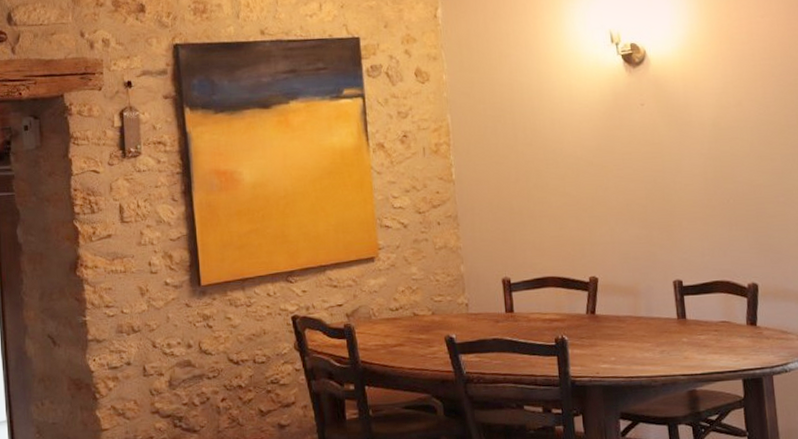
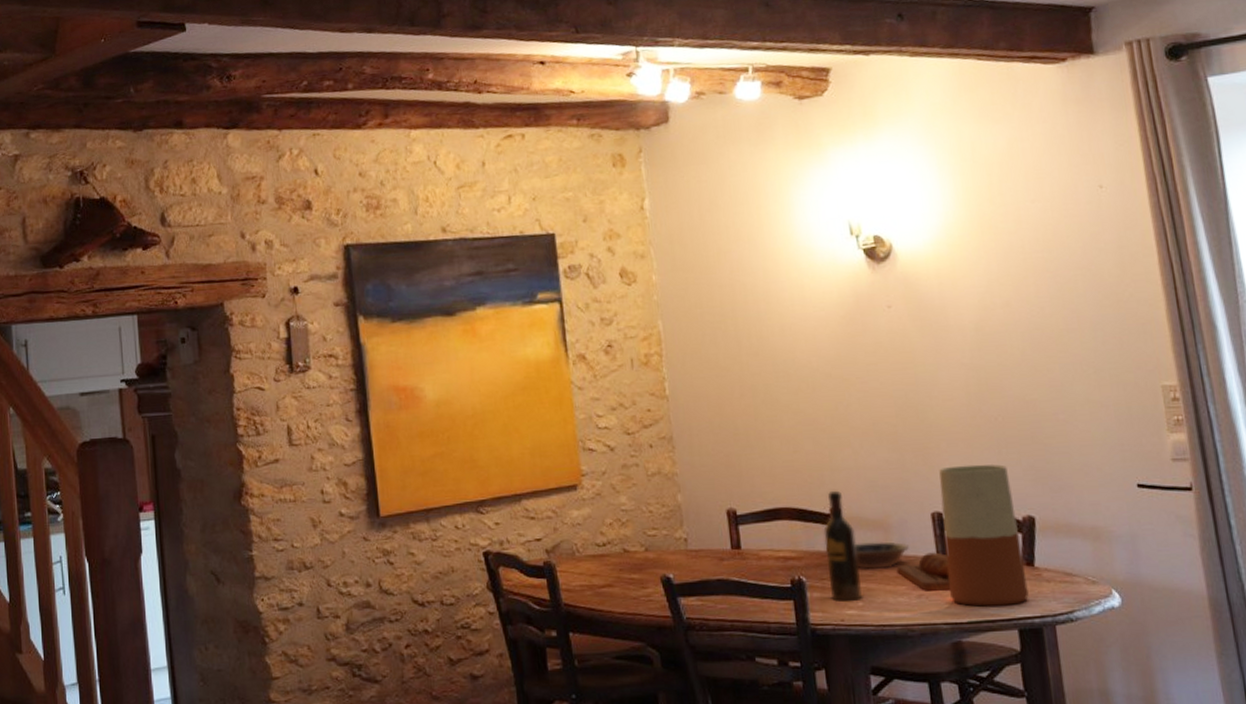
wine bottle: none [583,261,614,358] -> present [823,490,862,603]
bowl: none [609,305,654,330] -> present [855,541,909,570]
bread loaf: none [643,314,688,348] -> present [896,552,951,591]
vase: none [680,239,752,360] -> present [939,464,1029,607]

